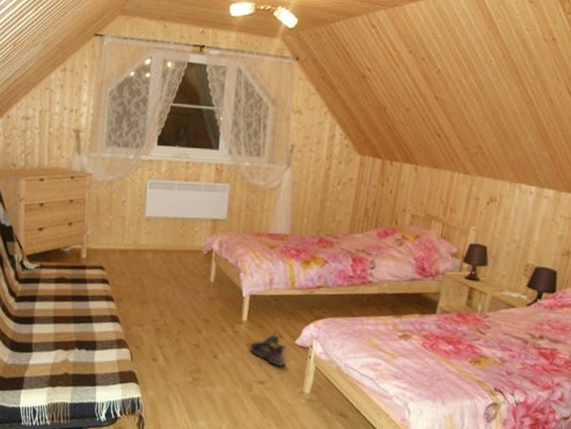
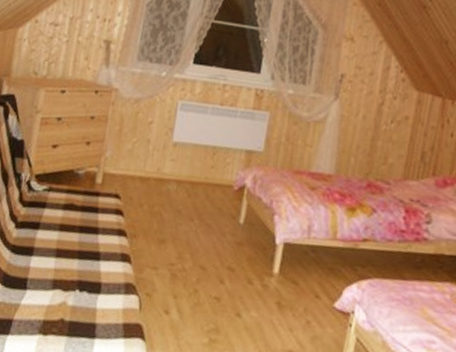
shoe: present [250,331,288,366] -> none [279,289,325,334]

